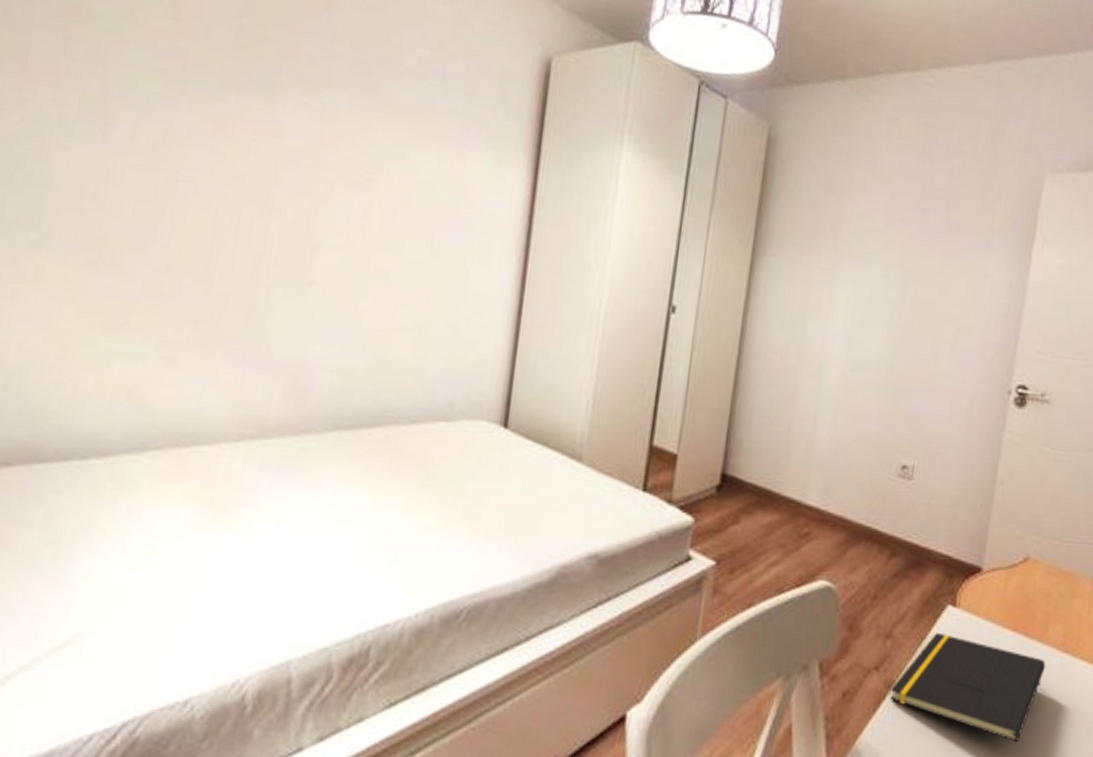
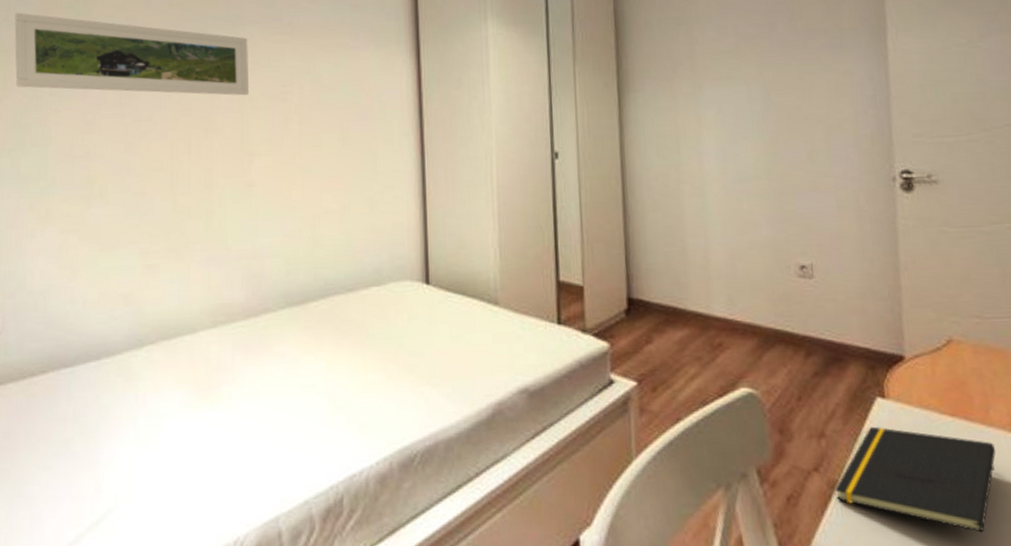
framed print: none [10,9,332,176] -> present [14,12,250,96]

